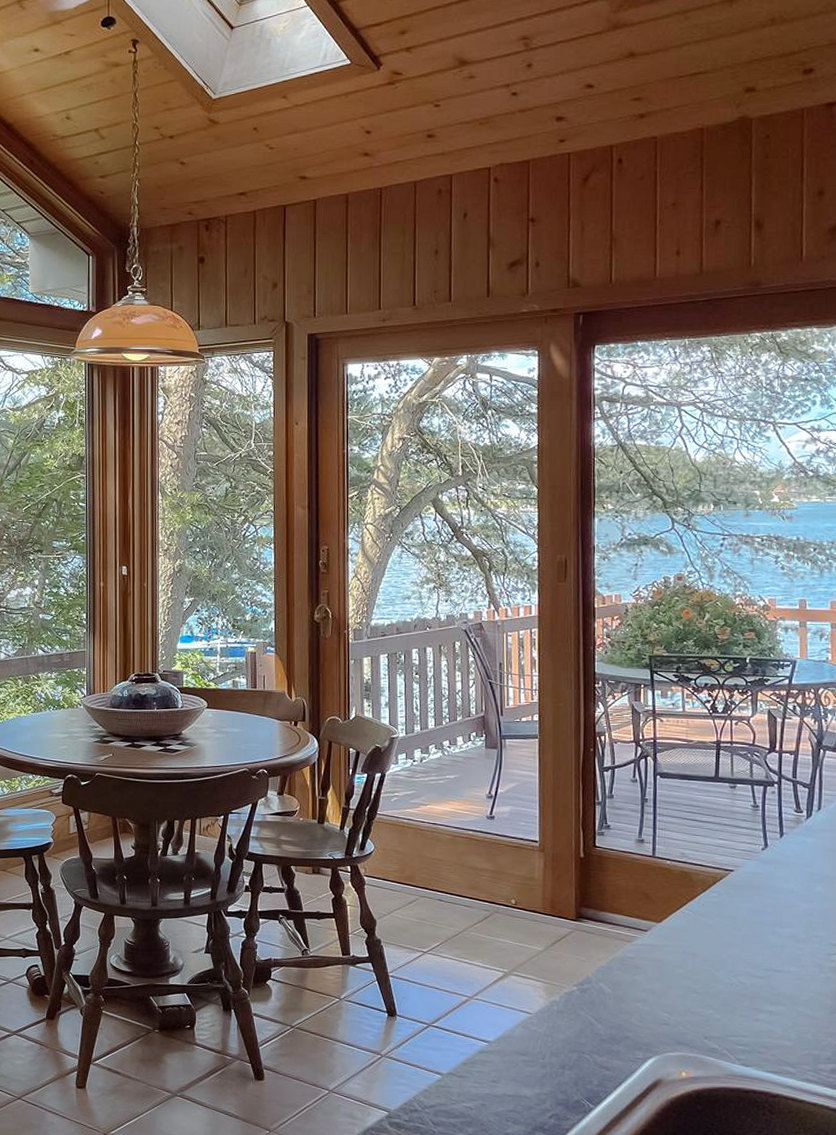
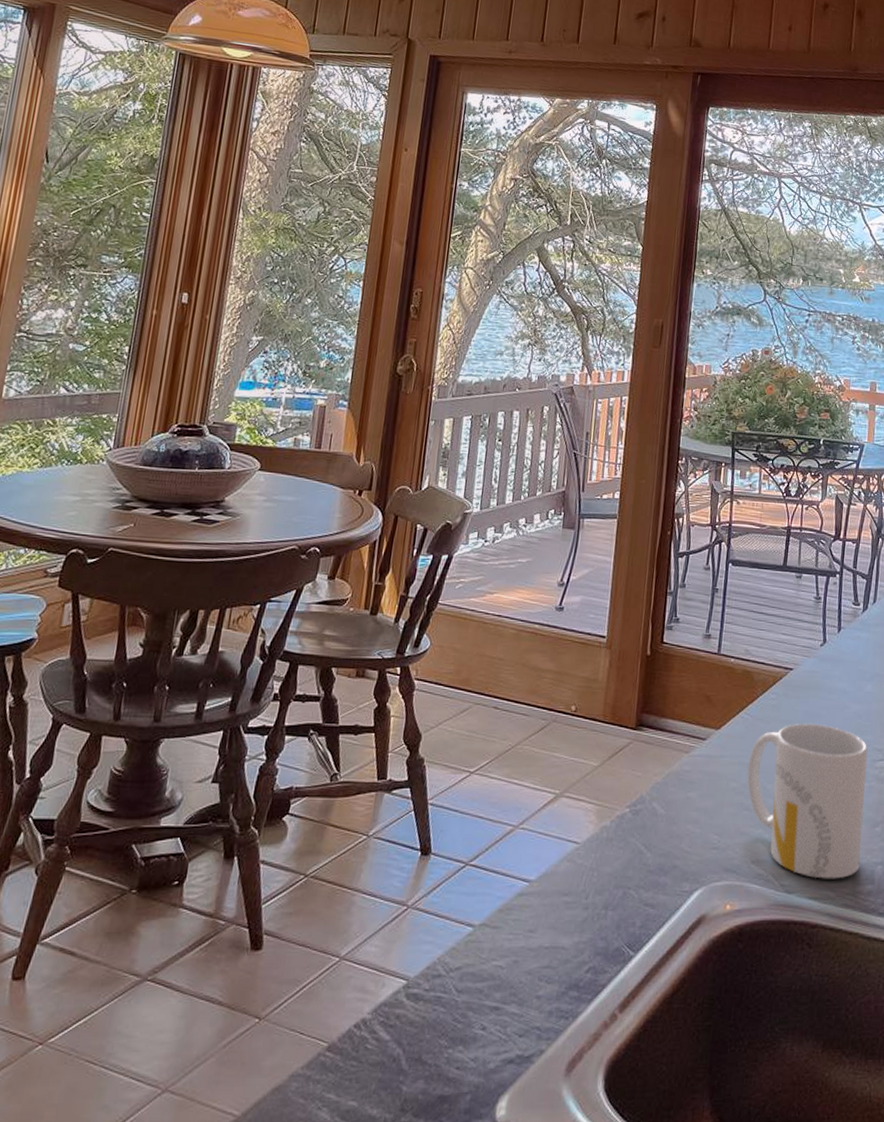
mug: none [692,919,823,1057] -> present [747,724,868,879]

